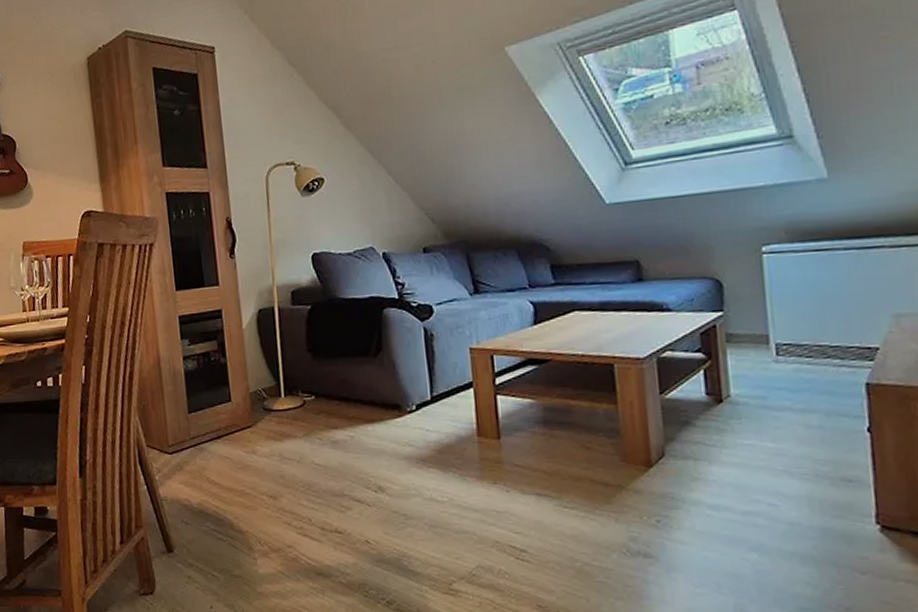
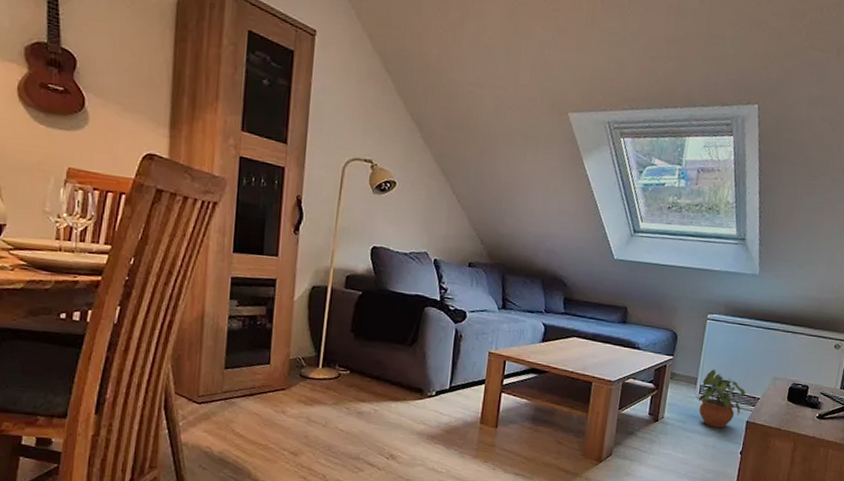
potted plant: none [777,318,852,400] -> present [698,369,745,429]

